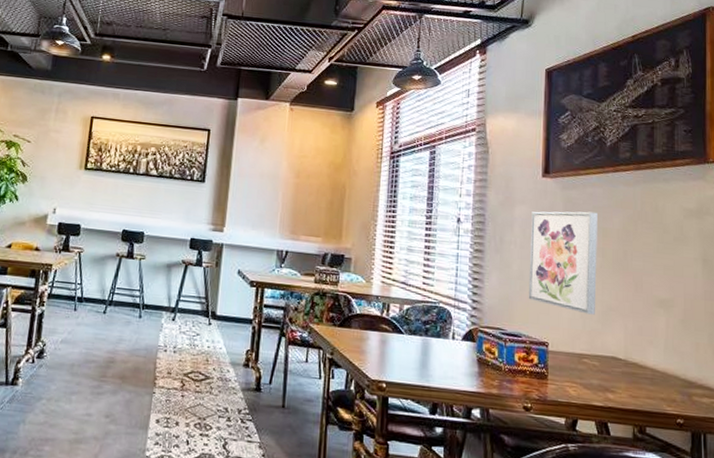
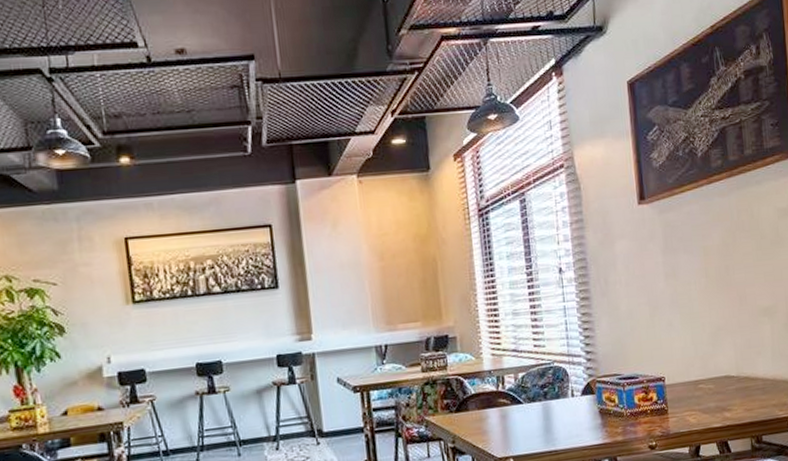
wall art: present [528,211,597,315] -> none [632,231,705,340]

